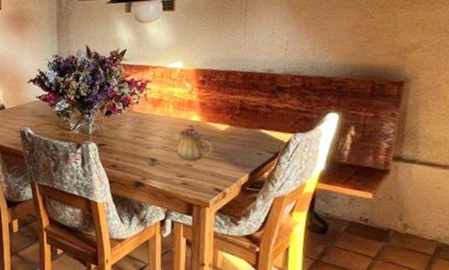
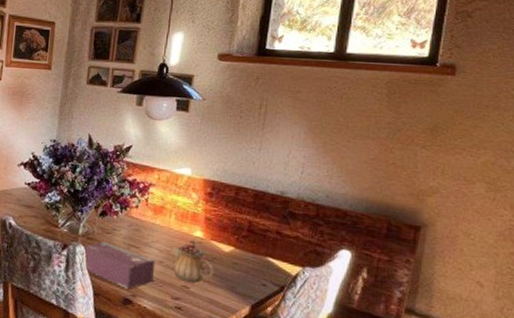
tissue box: none [94,136,160,174] -> present [83,240,156,289]

